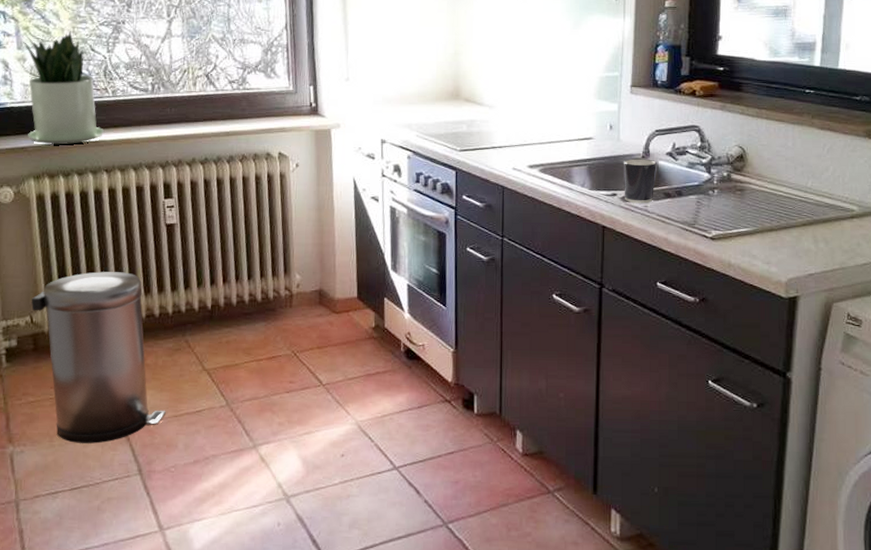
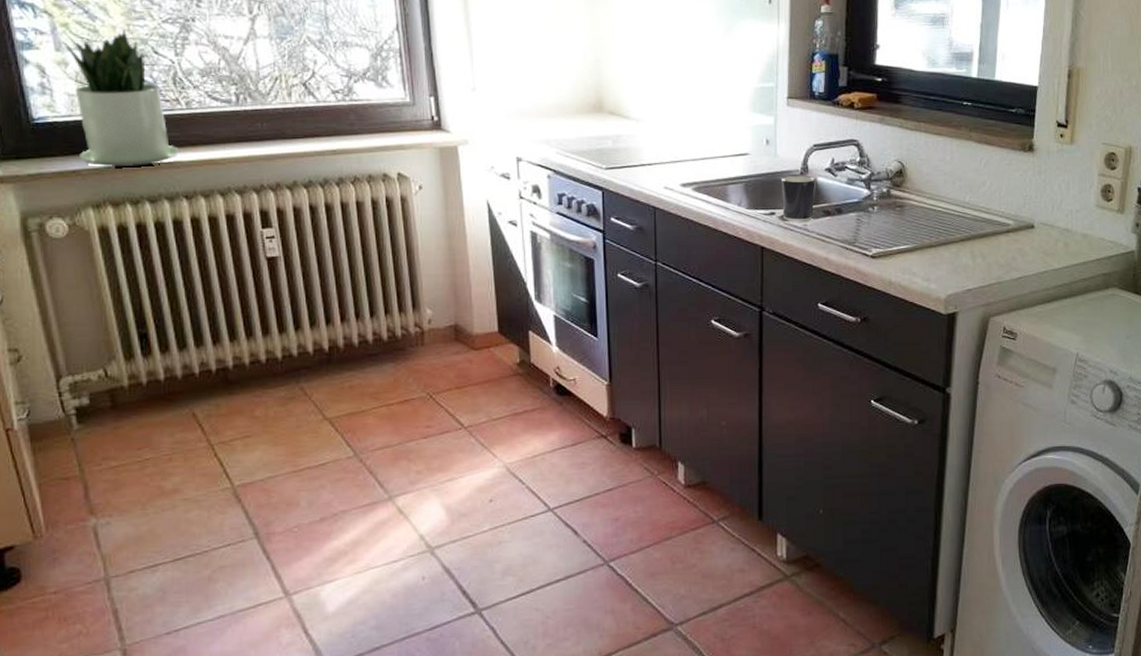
pedal bin: present [31,272,167,444] -> none [102,314,284,509]

